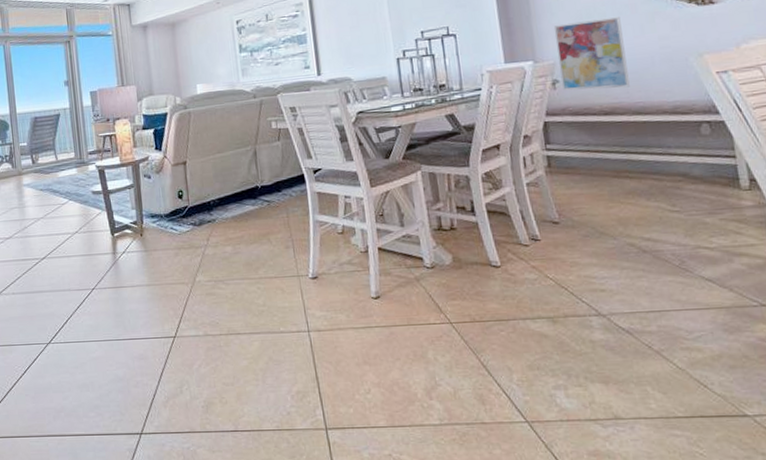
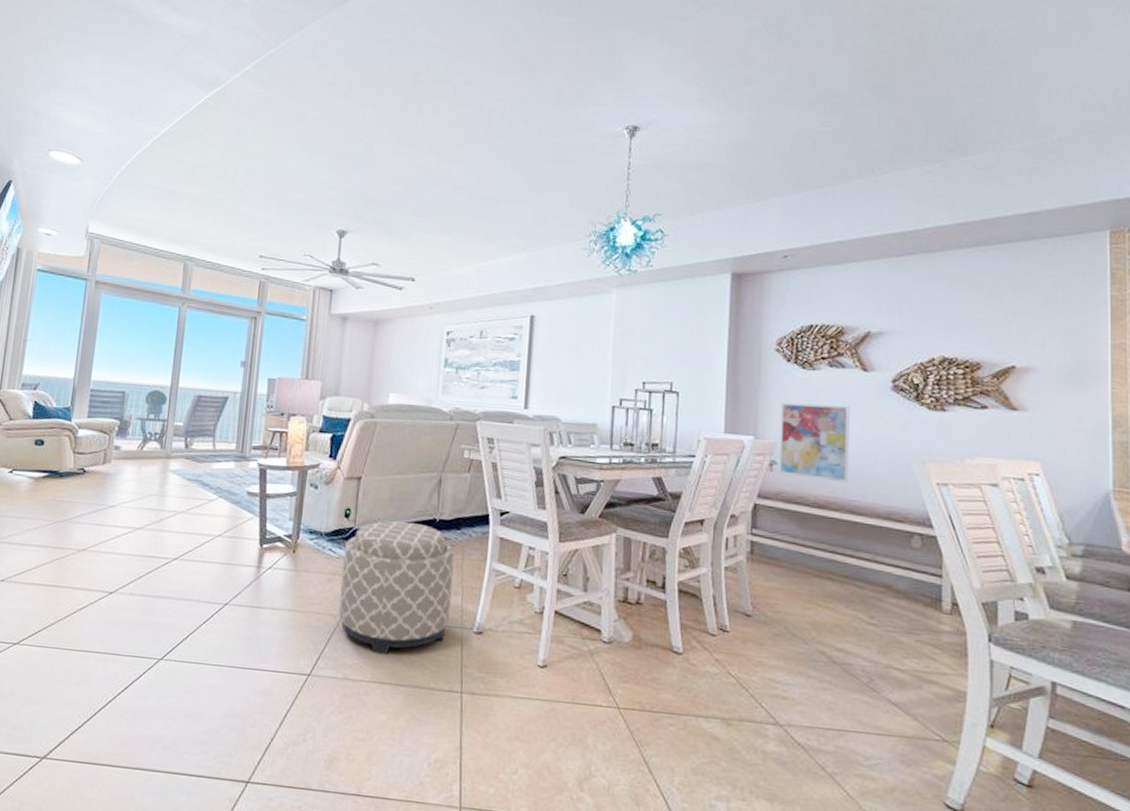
ottoman: none [183,192,286,310] -> present [339,521,455,655]

